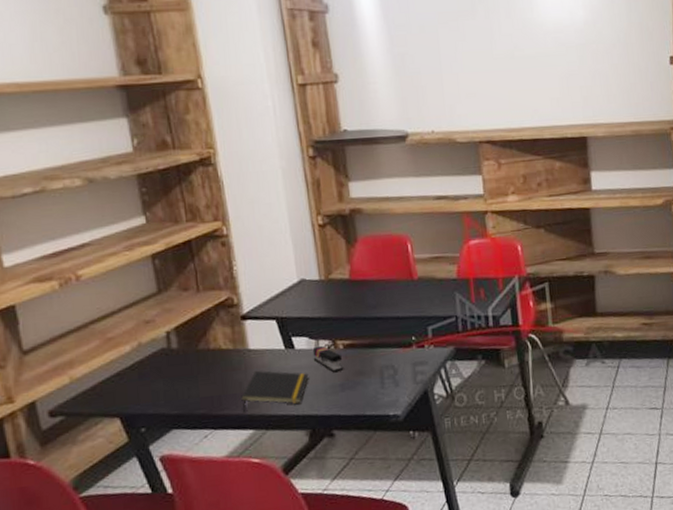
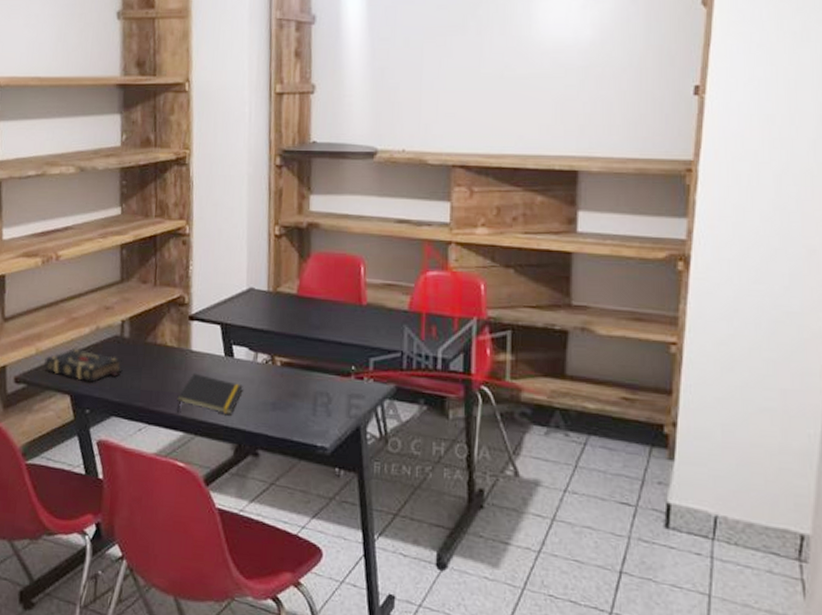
book: none [82,368,176,400] -> present [44,347,123,382]
stapler: present [312,345,344,372] -> none [250,358,278,389]

